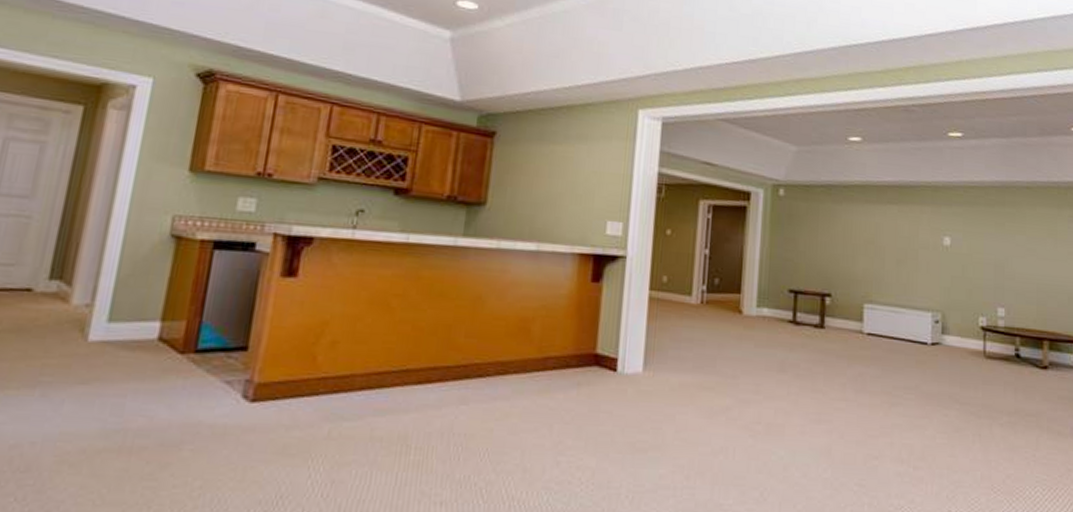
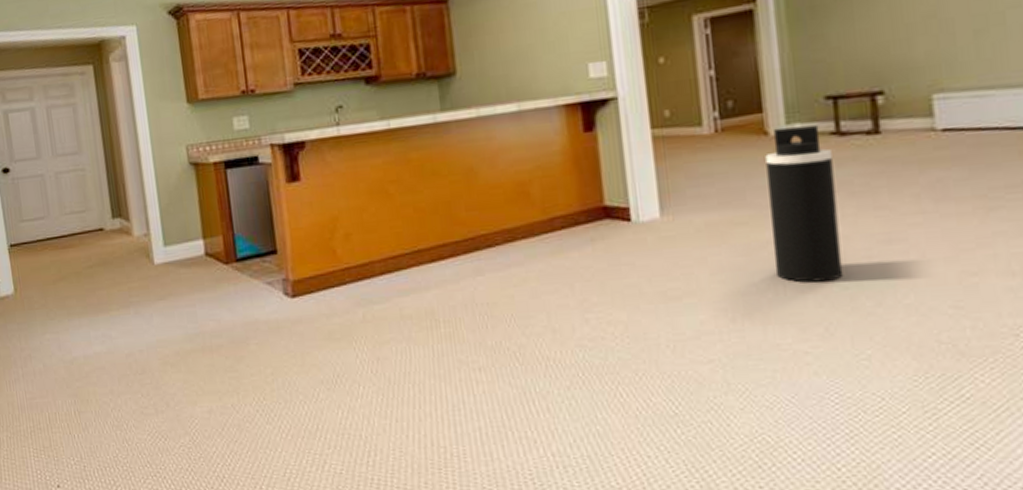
trash can: none [728,309,787,450] -> present [765,125,844,283]

